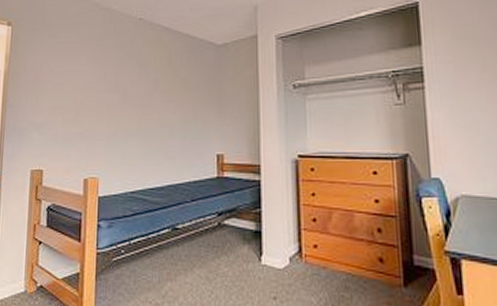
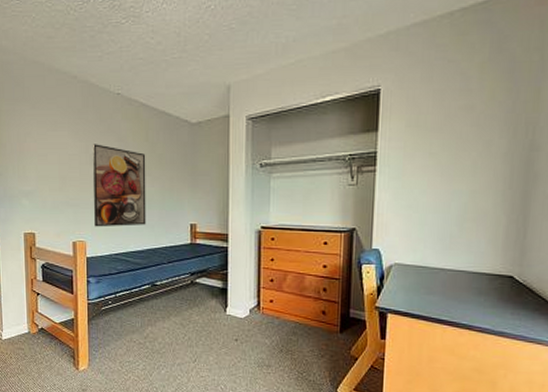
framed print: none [109,70,168,161] -> present [92,144,146,227]

